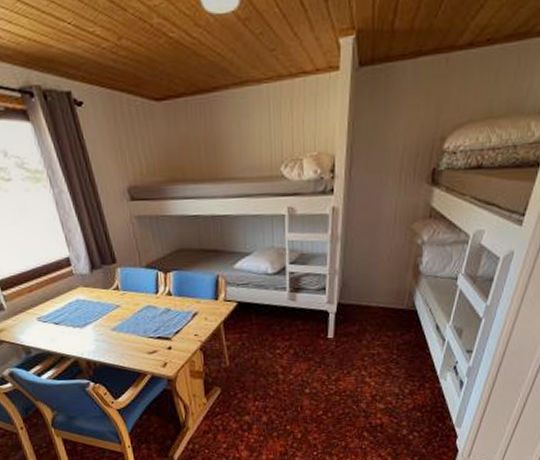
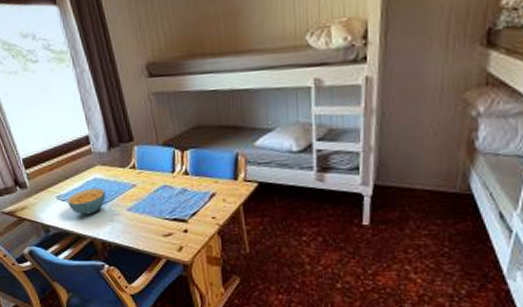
cereal bowl: none [47,309,90,336] -> present [66,188,106,215]

